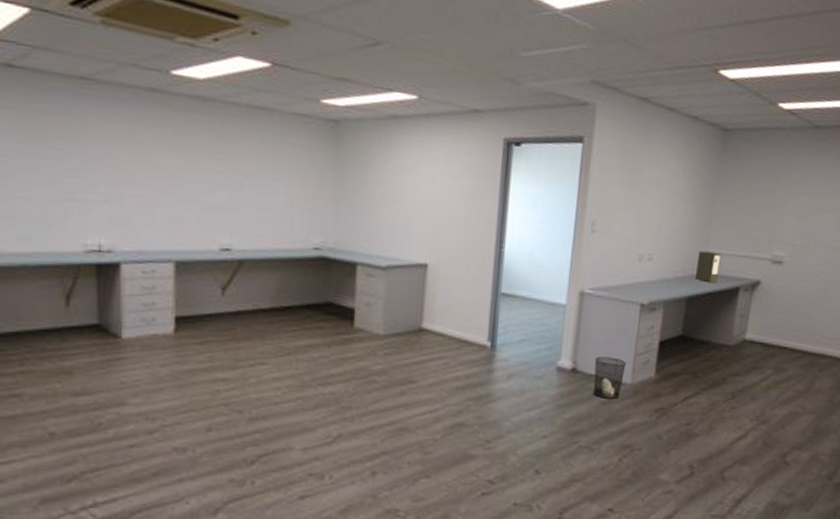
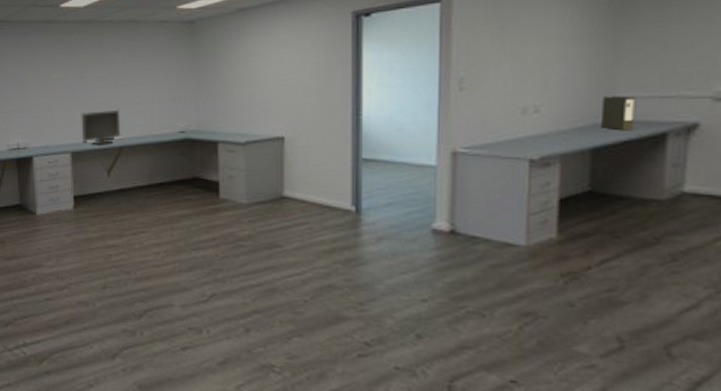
computer monitor: none [190,212,242,257] -> present [81,109,121,146]
waste bin: present [593,356,627,399] -> none [477,217,518,262]

